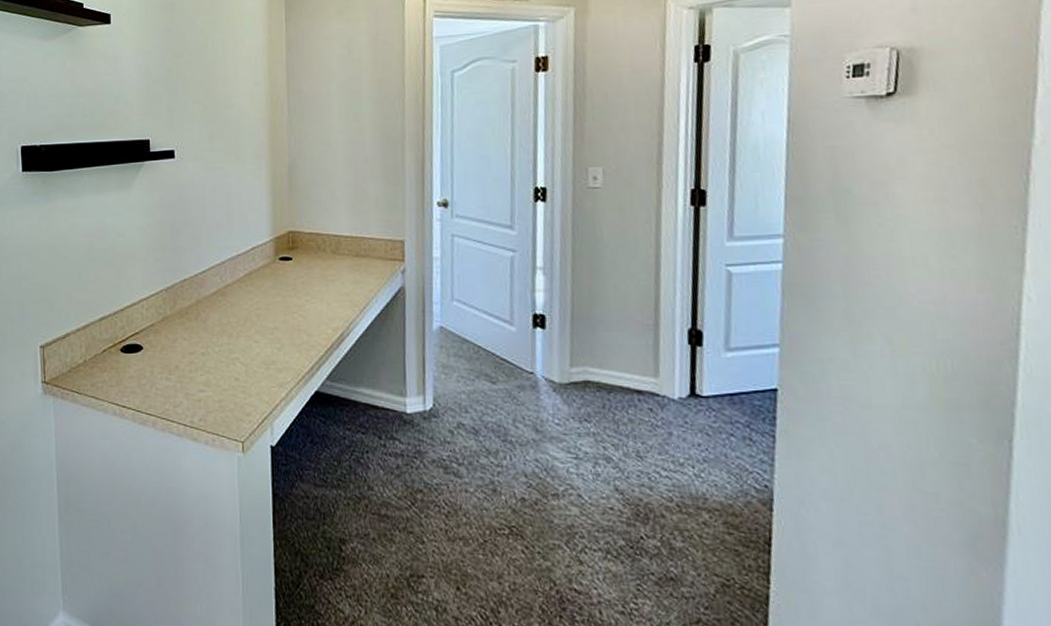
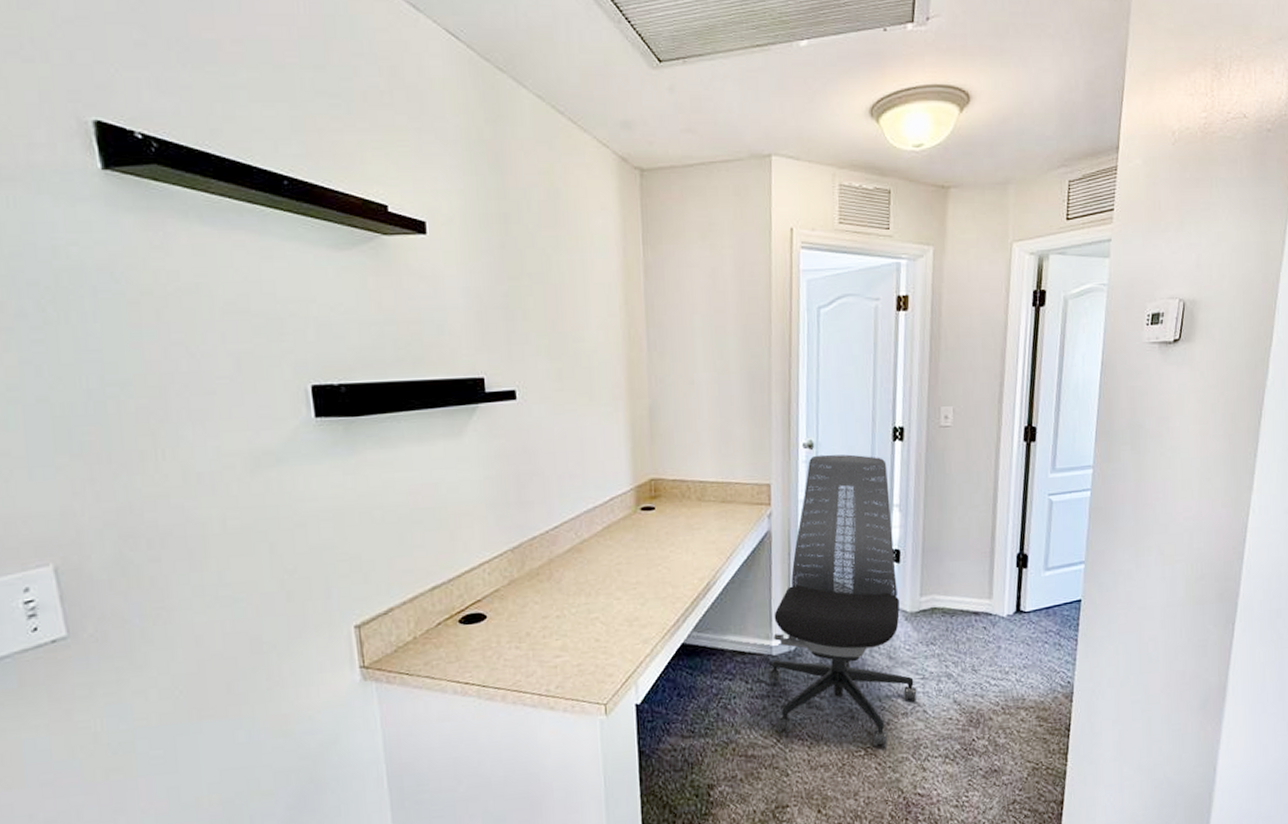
office chair: none [401,213,570,530] -> present [767,454,917,748]

